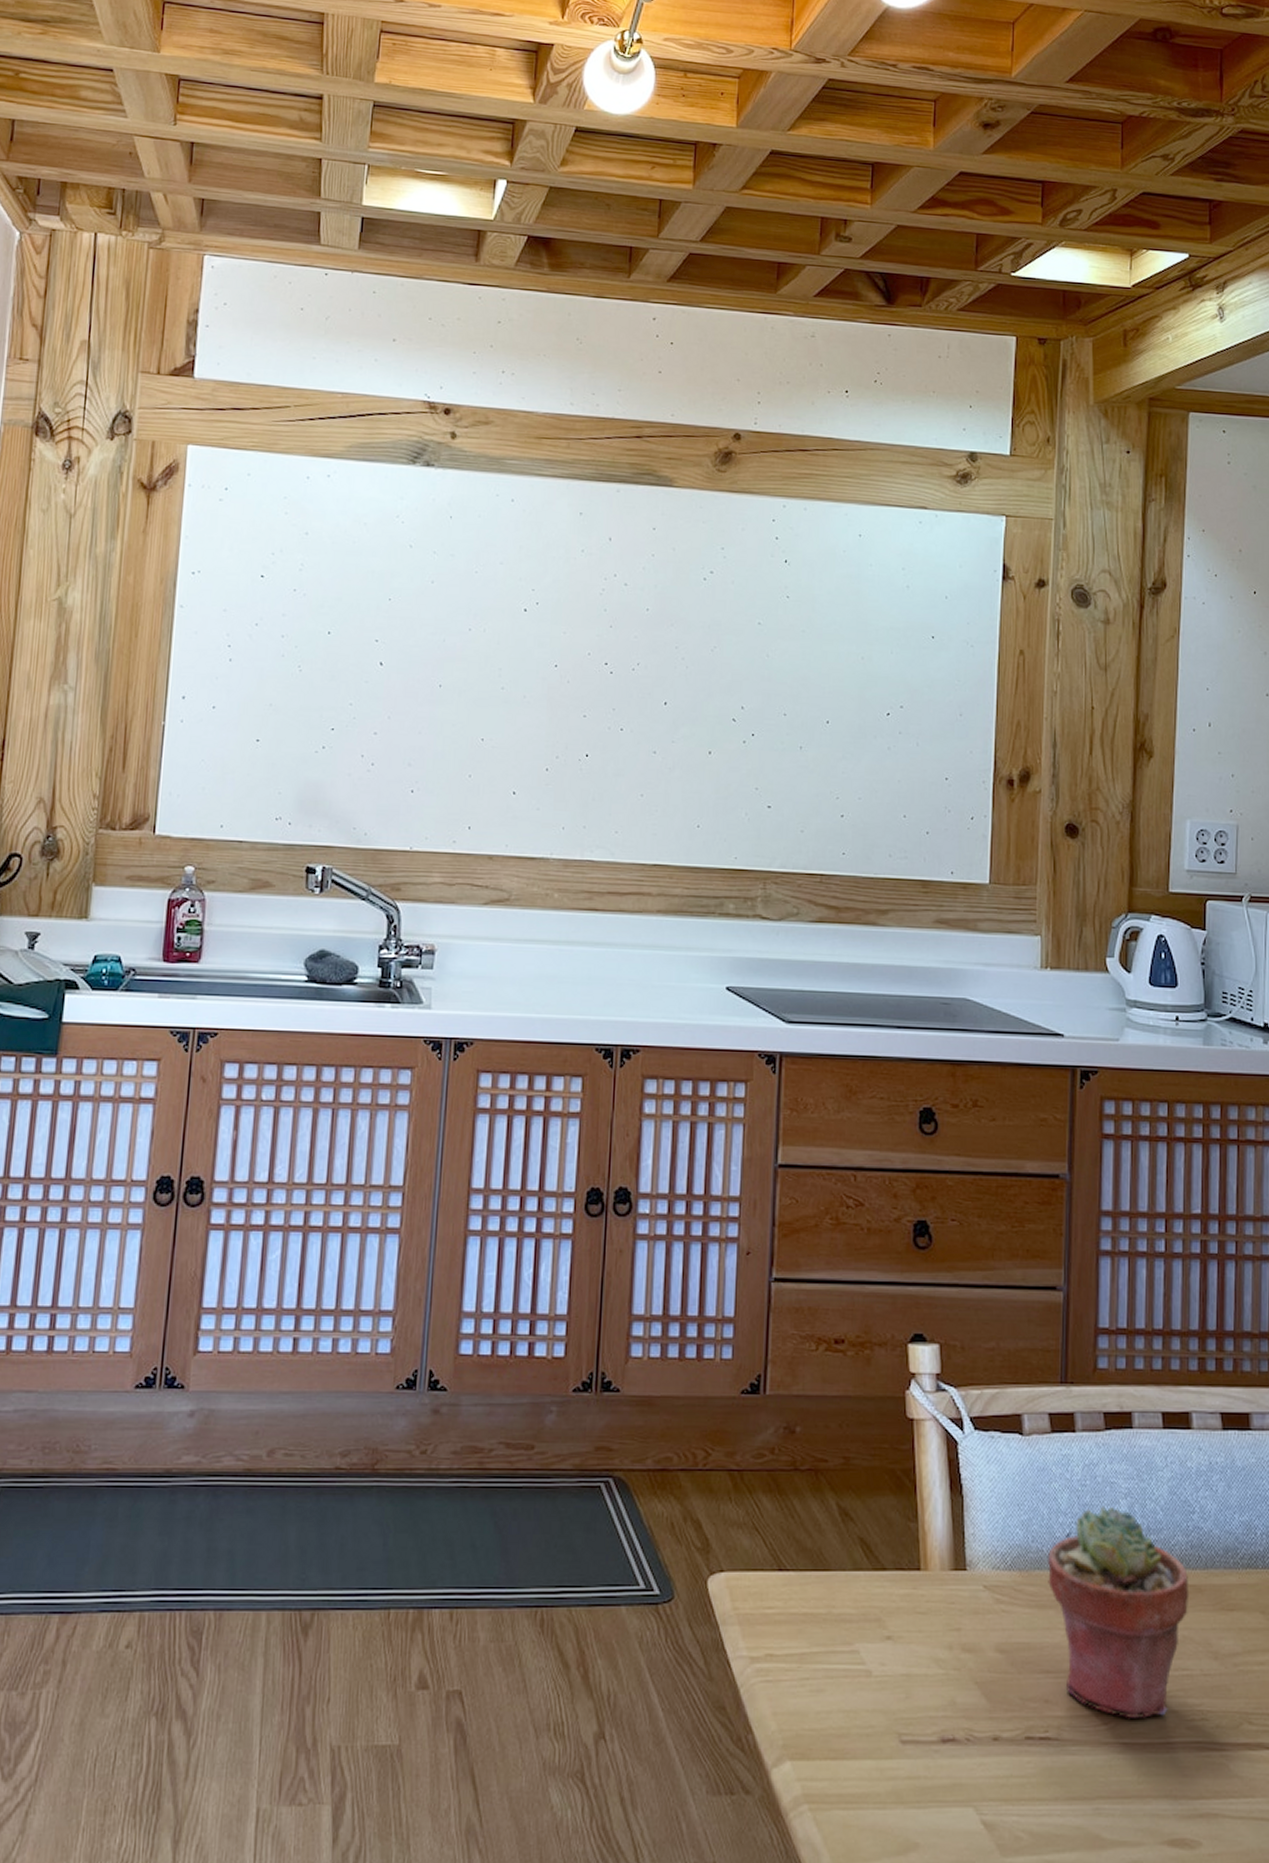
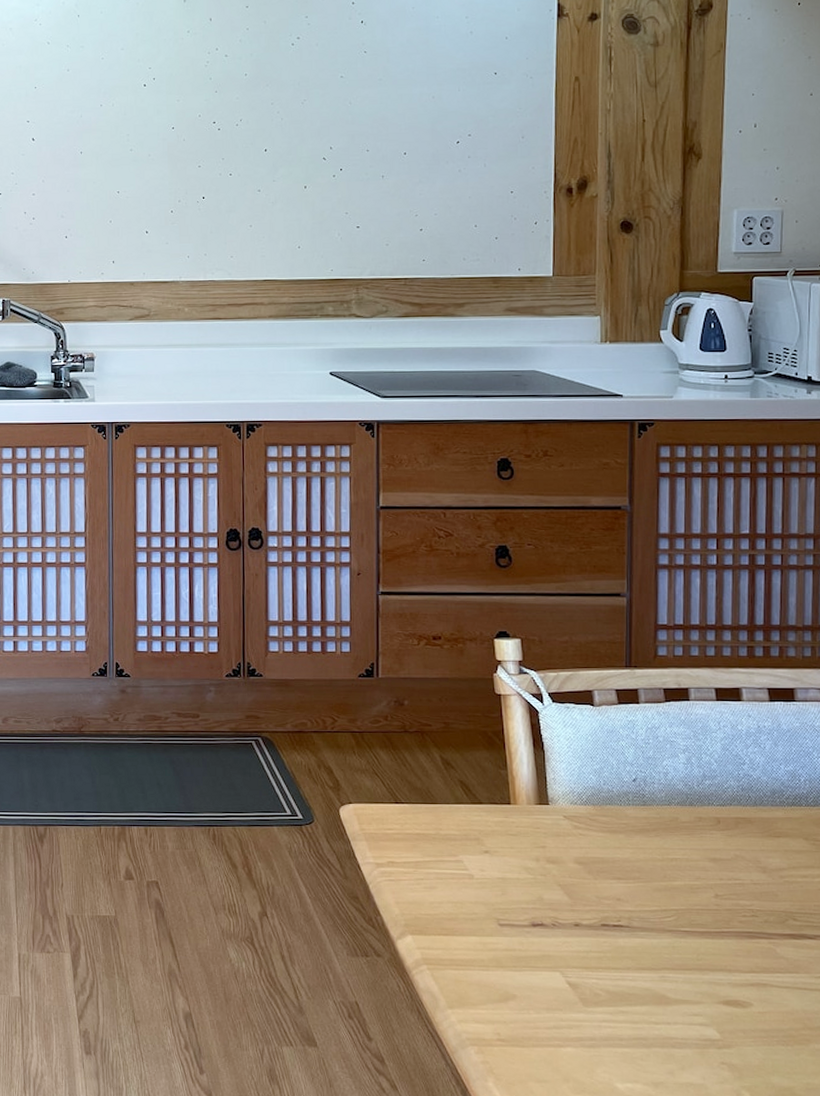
potted succulent: present [1048,1506,1190,1718] -> none [618,758,741,914]

